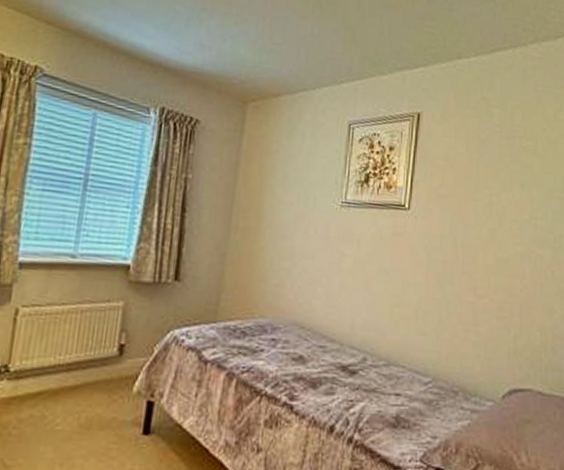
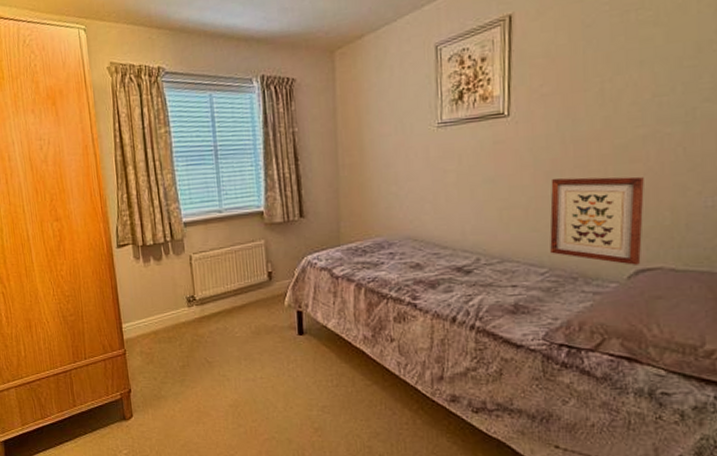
wall art: none [435,280,520,384] -> present [550,176,644,265]

